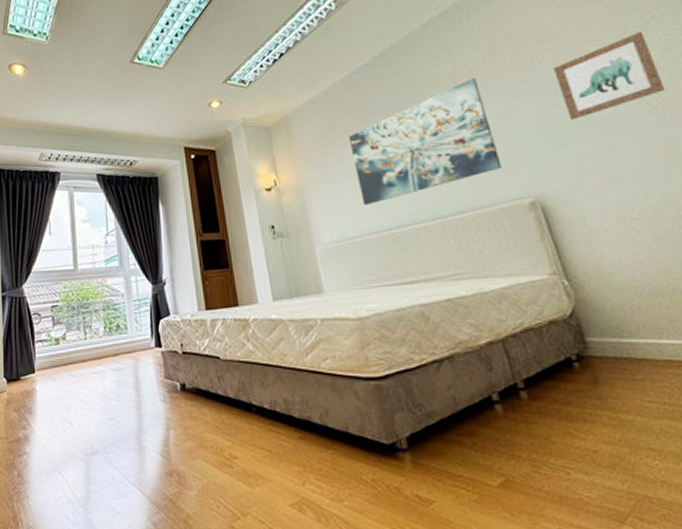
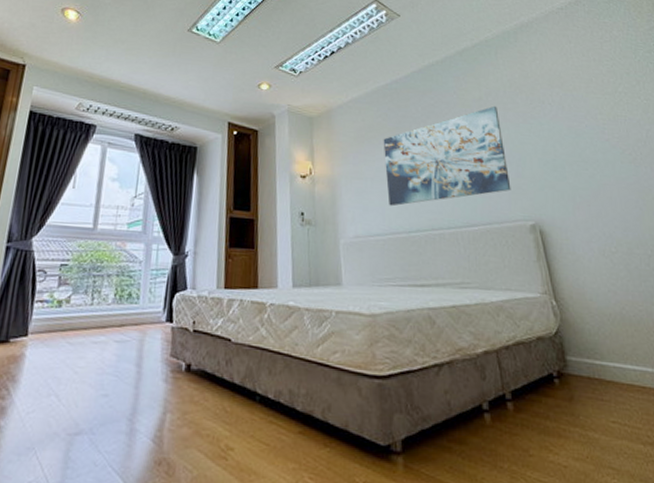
wall art: present [554,30,665,120] -> none [560,92,642,158]

